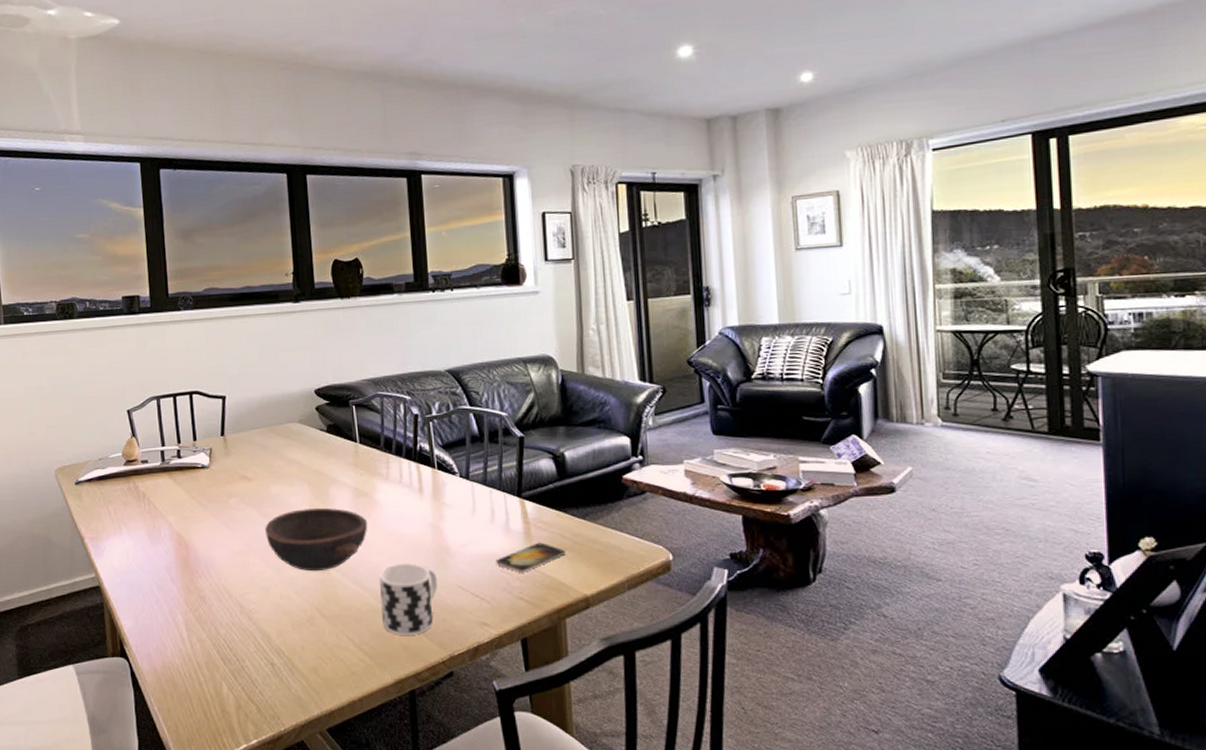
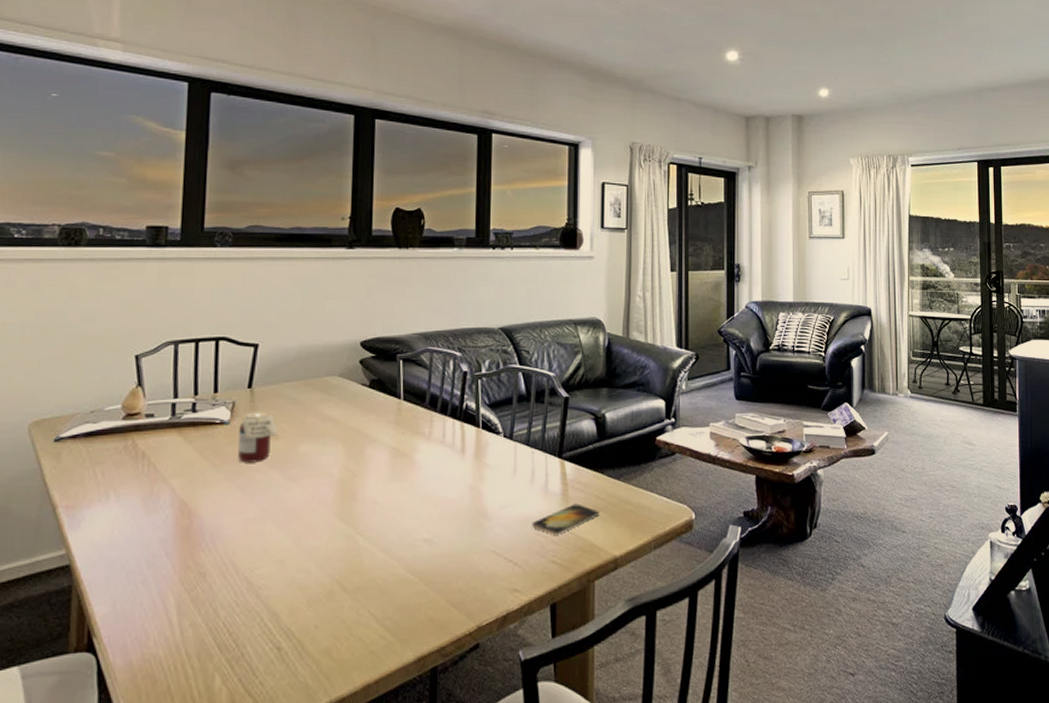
jar: none [218,456,251,502] -> present [238,412,278,463]
bowl: present [265,507,368,572] -> none [288,469,404,540]
cup: present [379,563,438,635] -> none [409,528,472,607]

